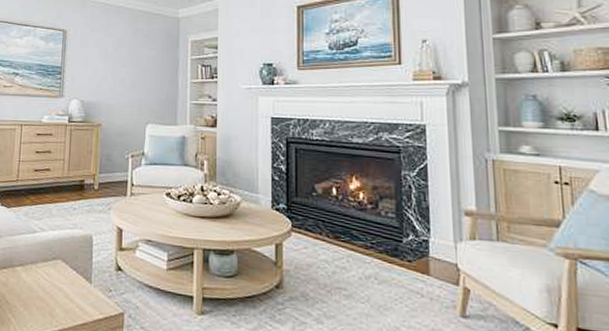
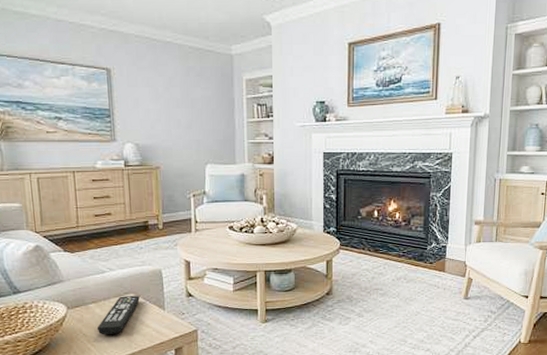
remote control: none [20,261,67,306] -> present [96,296,140,334]

